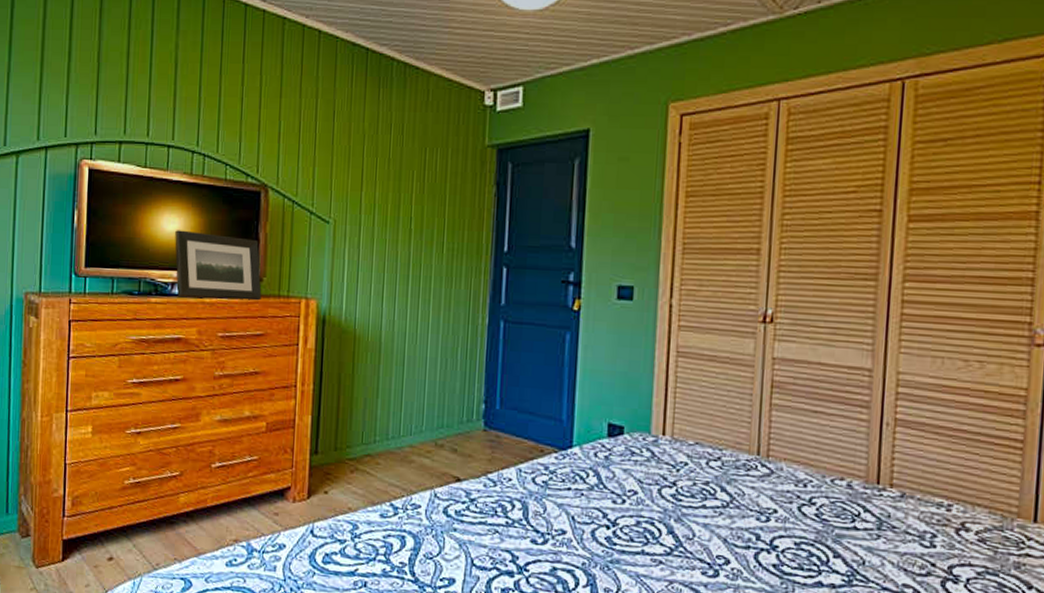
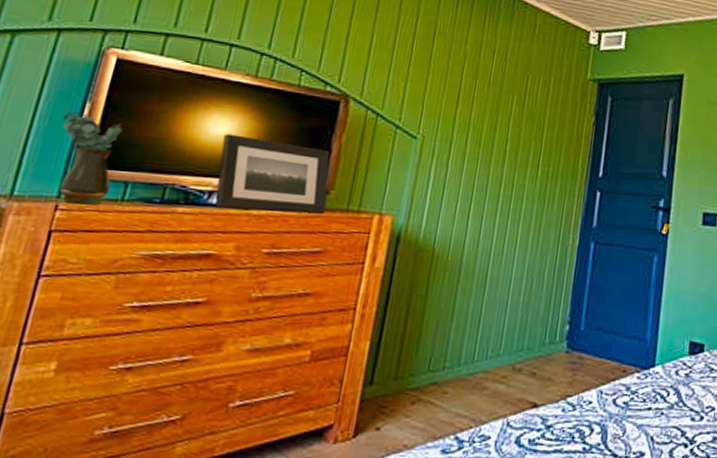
vase: none [61,216,103,299] -> present [59,108,123,206]

